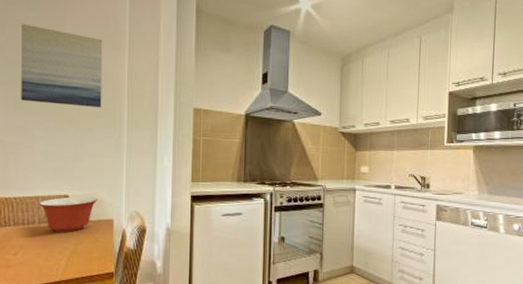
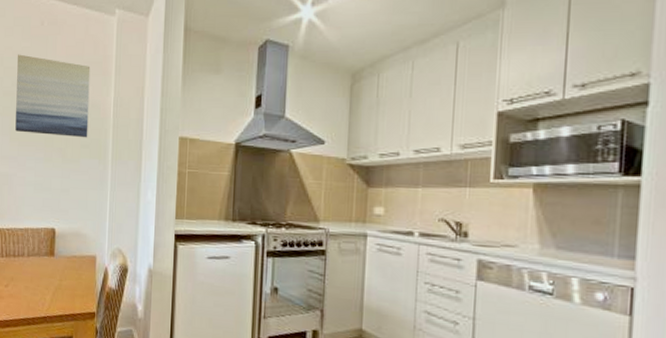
mixing bowl: present [38,197,98,233] -> none [28,230,82,267]

